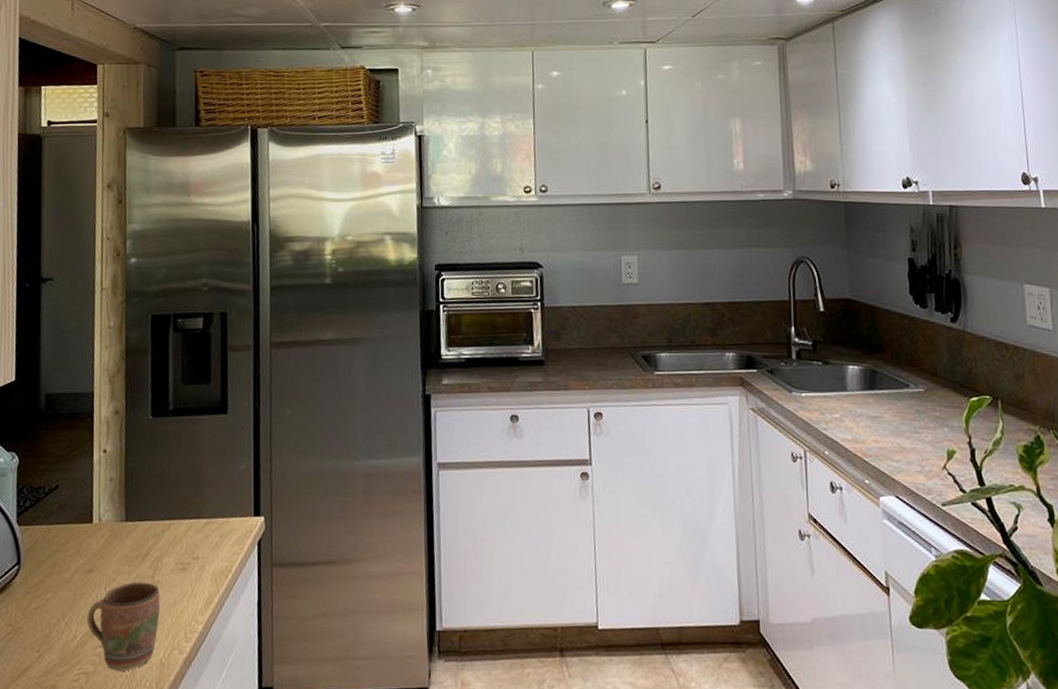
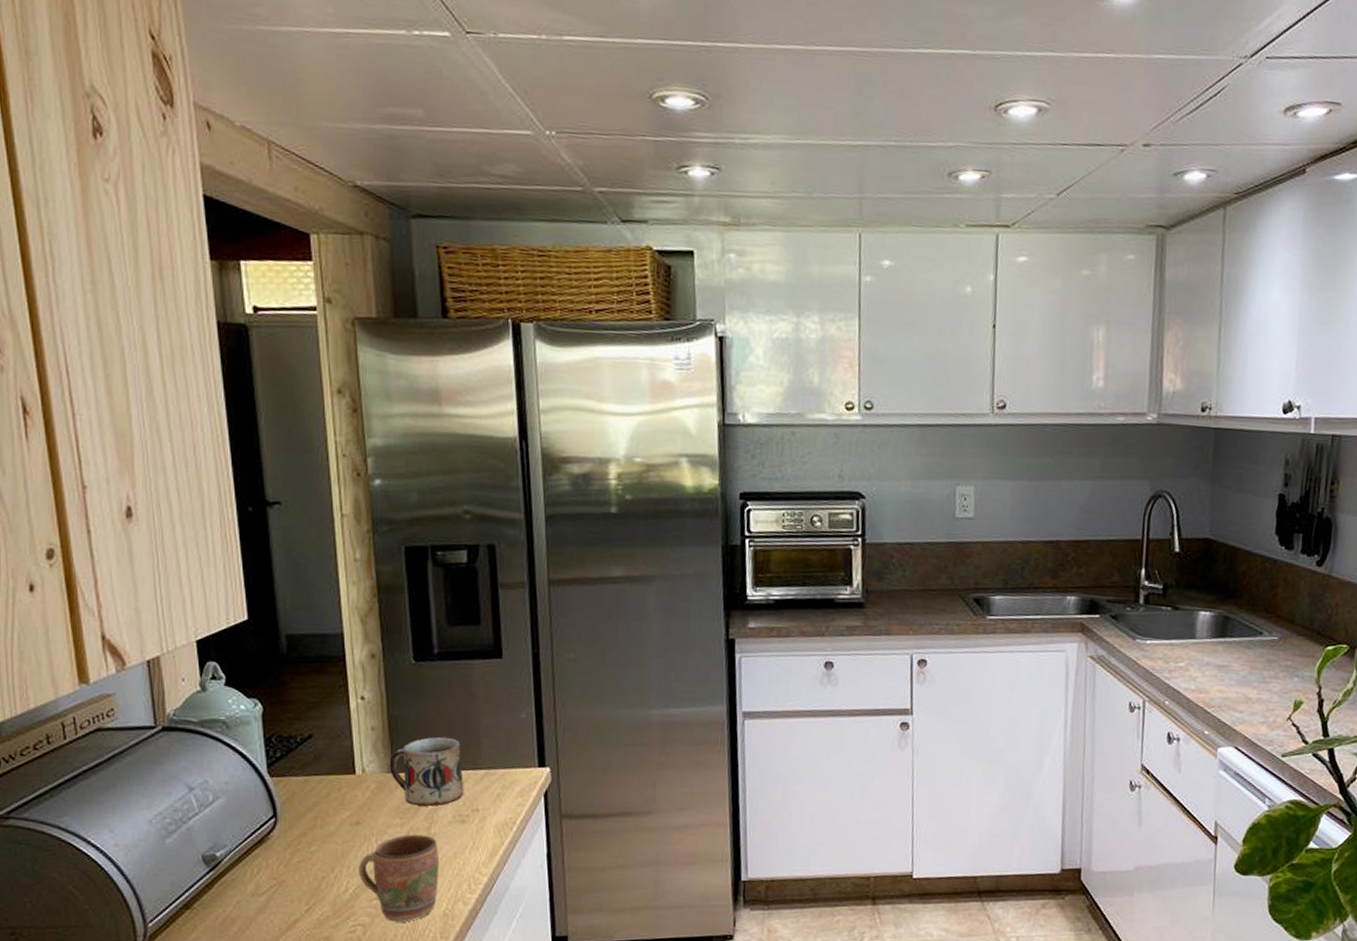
mug: none [122,487,187,554] -> present [389,736,465,806]

